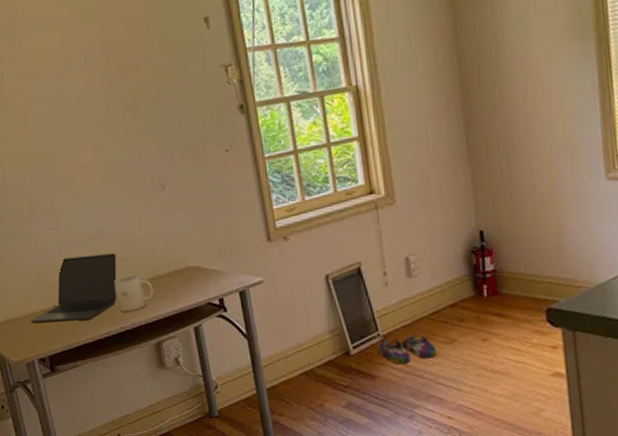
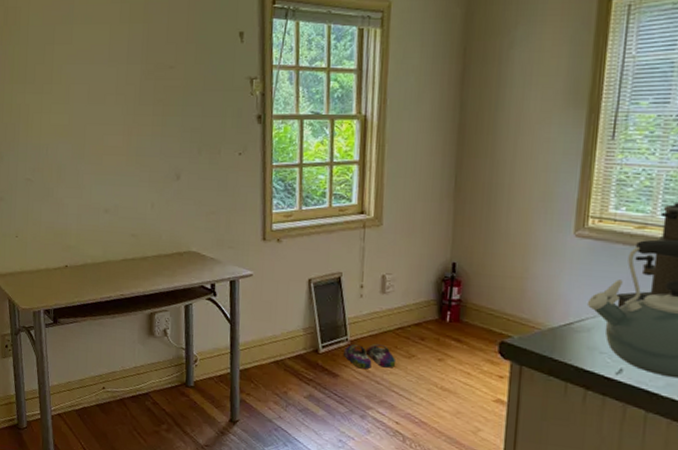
laptop: present [31,253,117,324] -> none [43,225,127,283]
mug: present [114,274,154,312] -> none [120,249,155,282]

